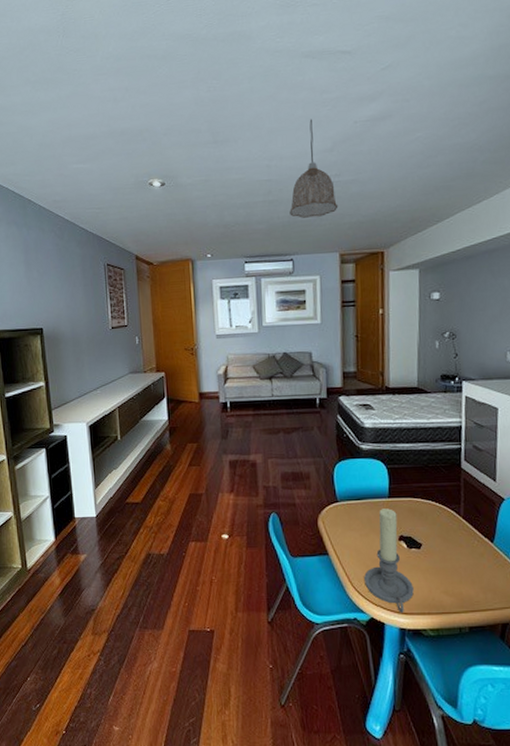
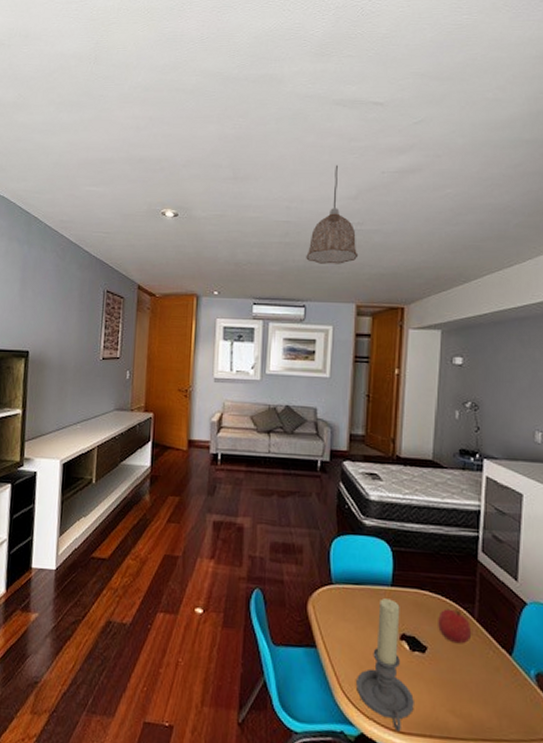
fruit: none [430,511,459,538] -> present [438,608,472,644]

